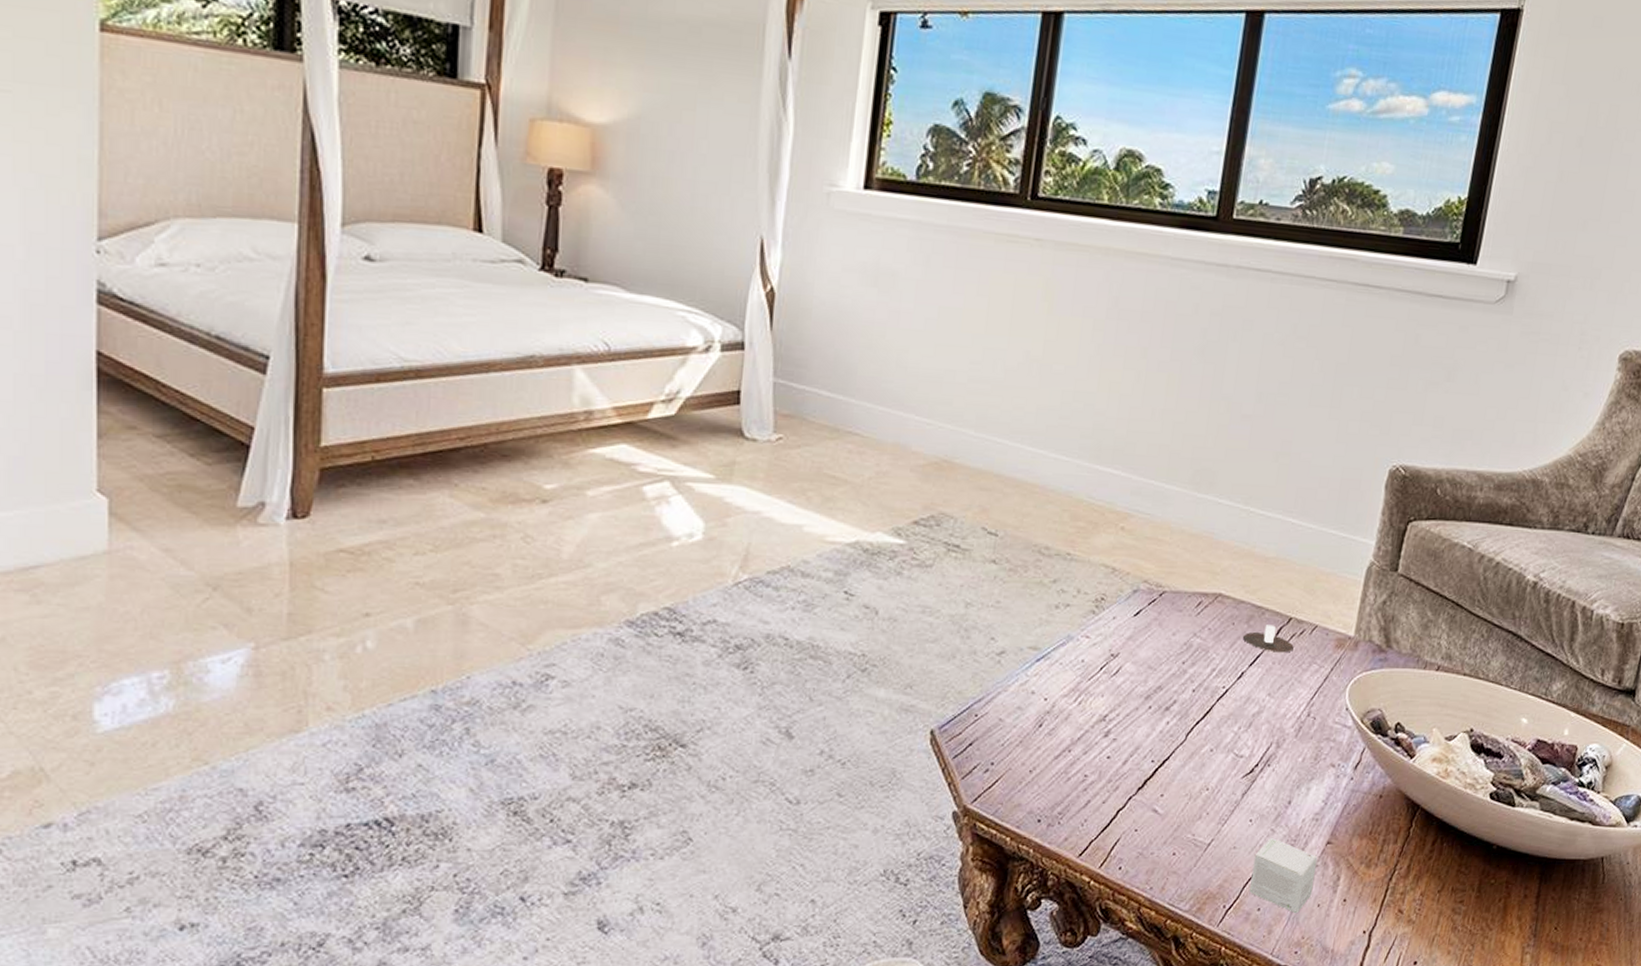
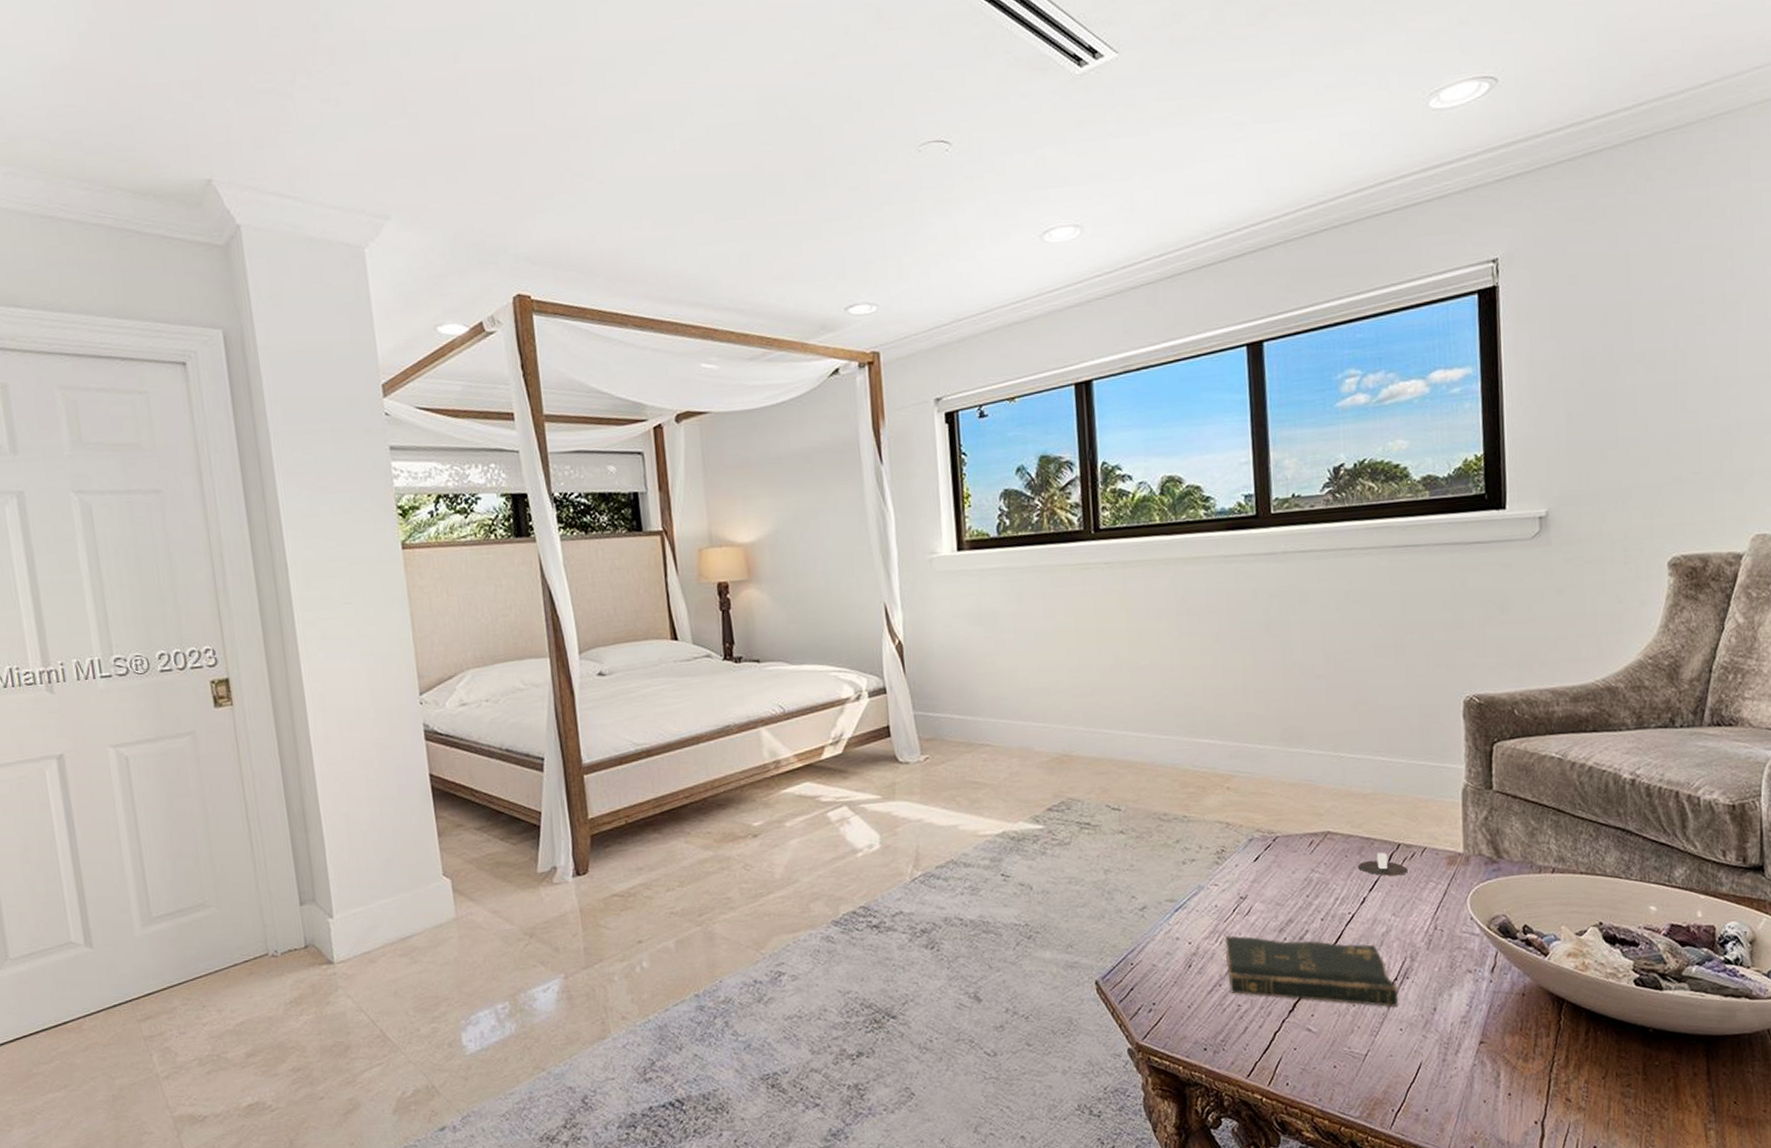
bible: none [1079,696,1256,796] -> present [1225,935,1398,1008]
small box: present [1249,838,1318,914] -> none [1412,1043,1476,1111]

